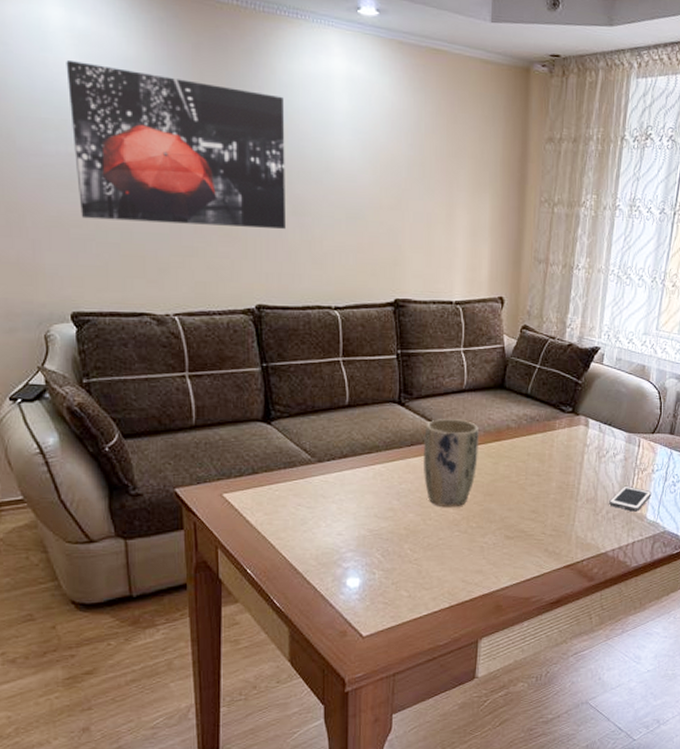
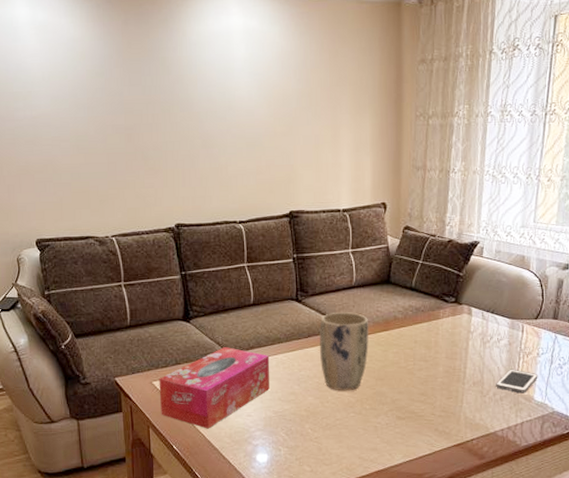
wall art: present [66,60,285,229] -> none [30,46,197,166]
tissue box: none [231,455,366,550] -> present [159,347,270,429]

